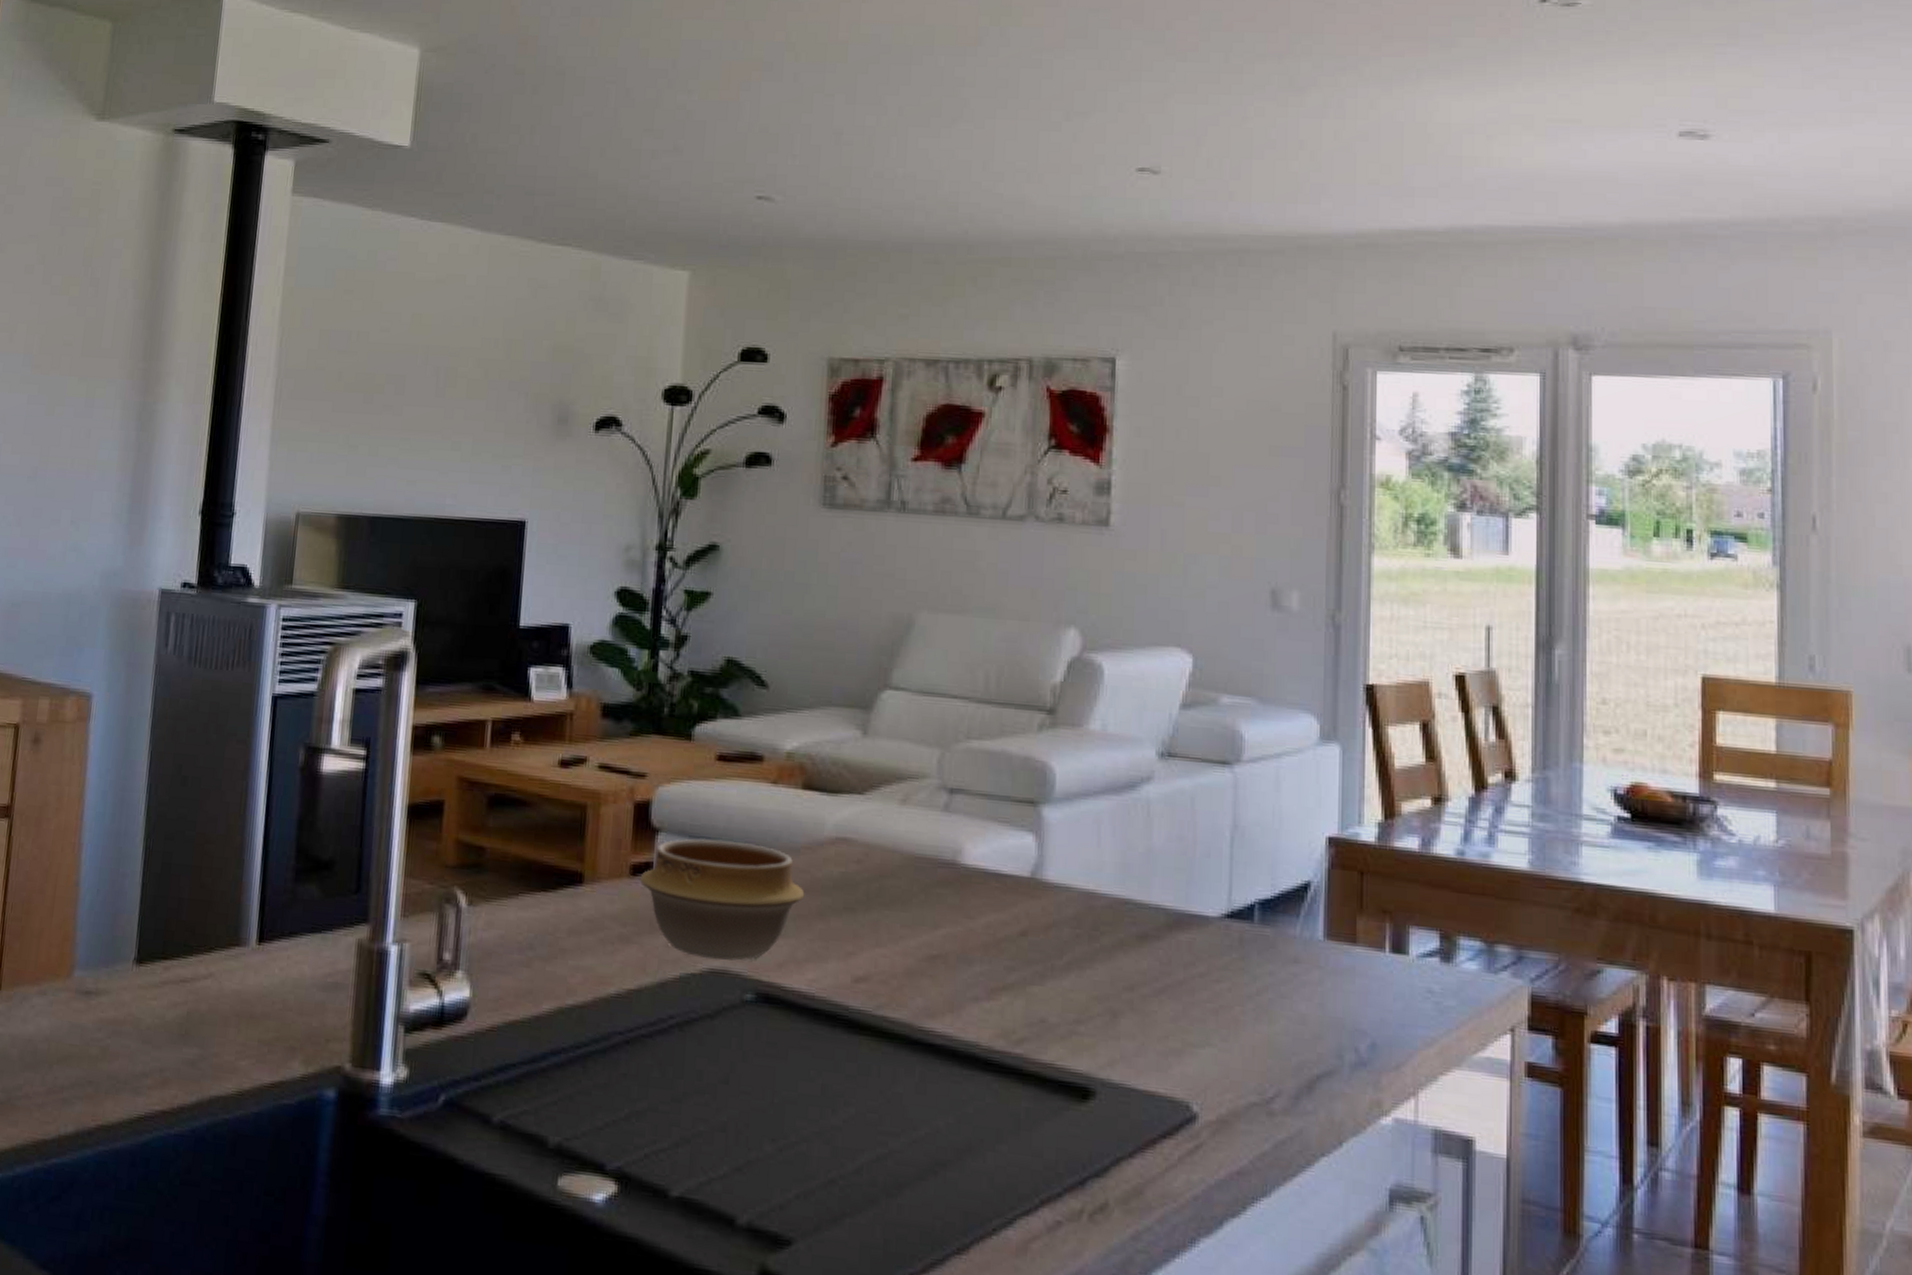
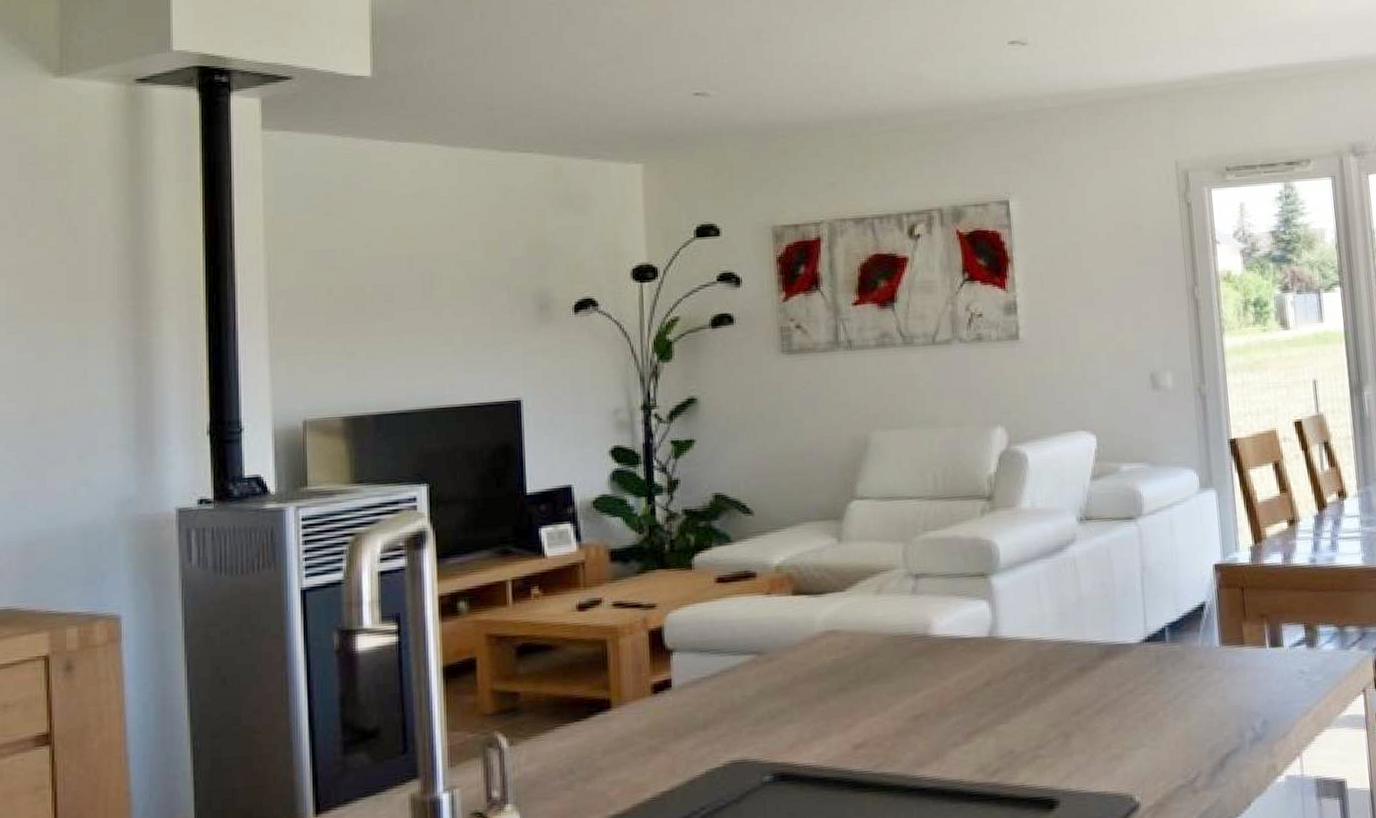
bowl: present [640,838,805,961] -> none [661,649,805,754]

